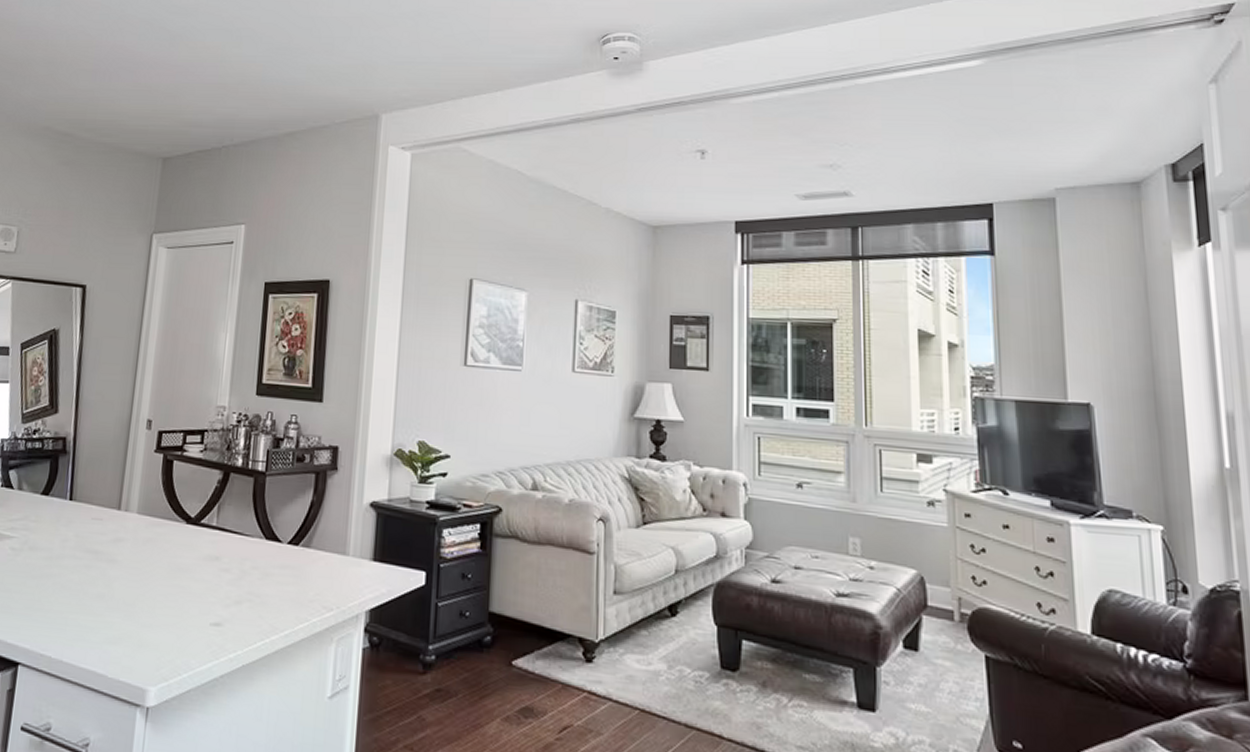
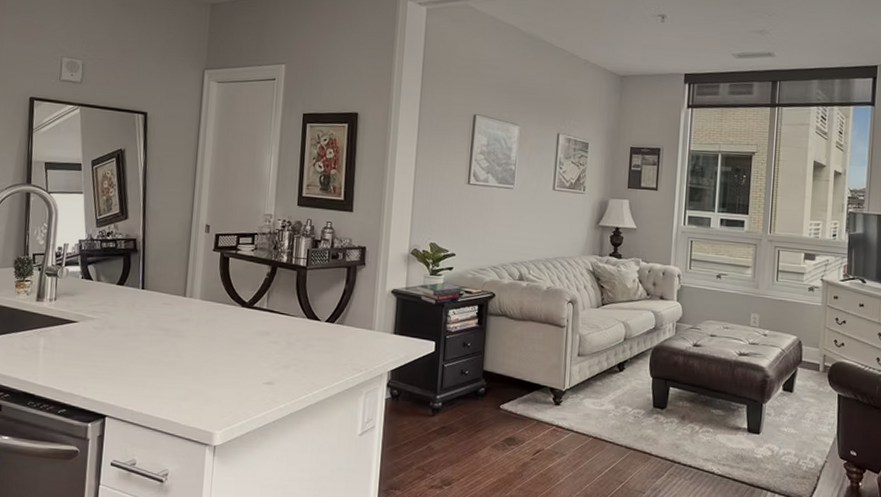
books: none [401,493,459,522] -> present [416,282,462,305]

